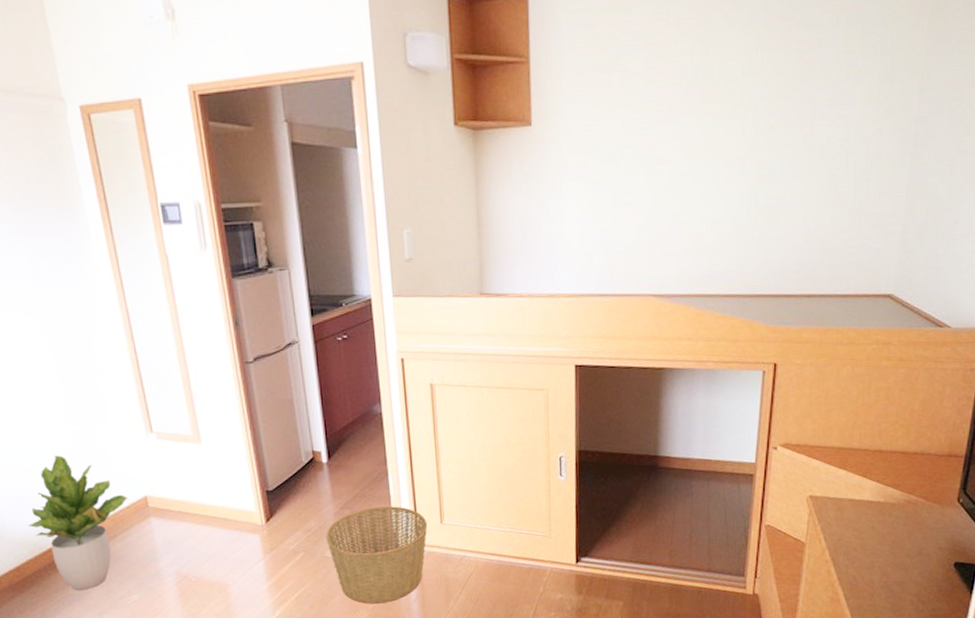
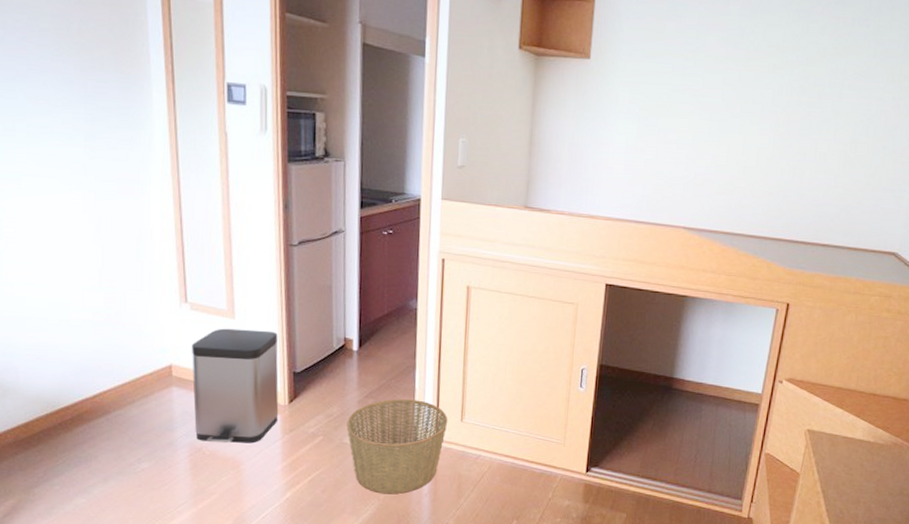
potted plant: present [28,455,128,590] -> none [44,315,152,453]
pedal bin: none [162,452,258,569] -> present [191,328,279,444]

